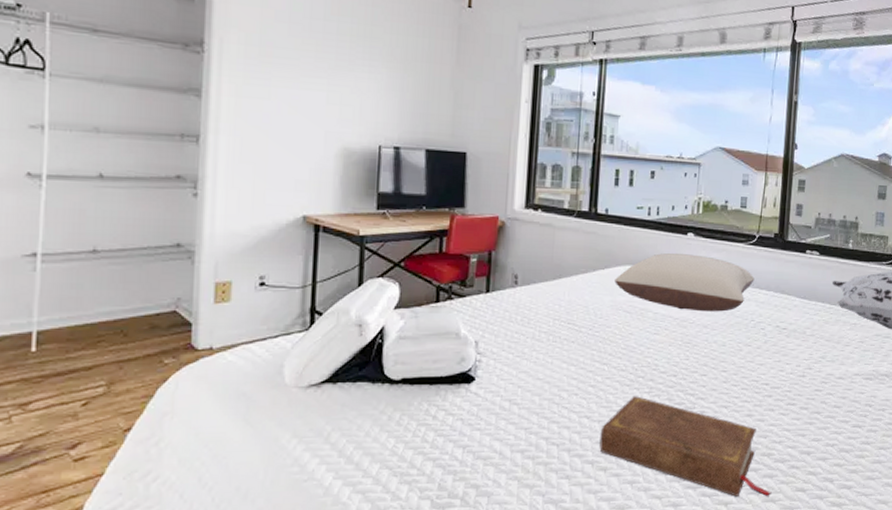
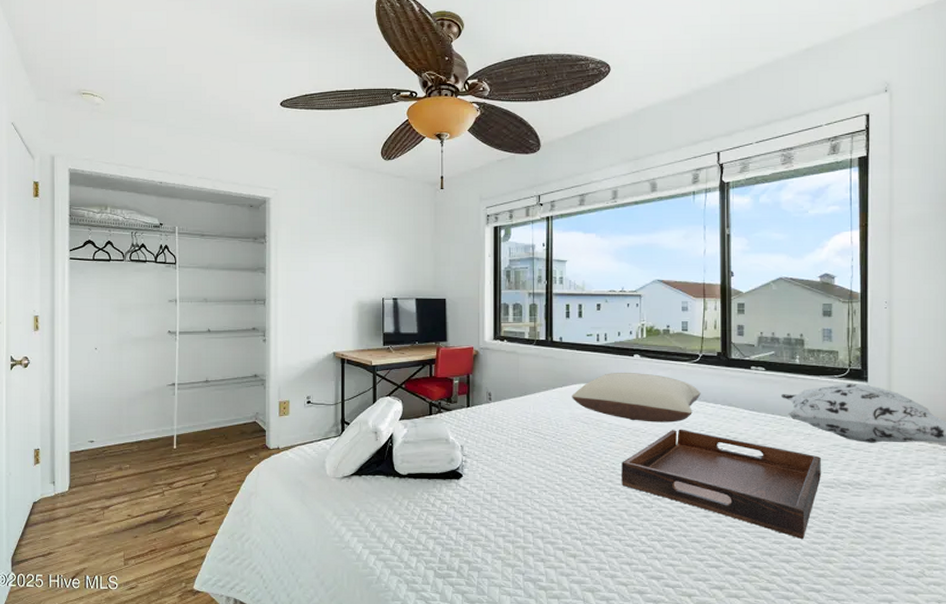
book: present [599,396,772,497] -> none [568,494,735,593]
serving tray: none [663,319,864,434] -> present [622,429,821,539]

